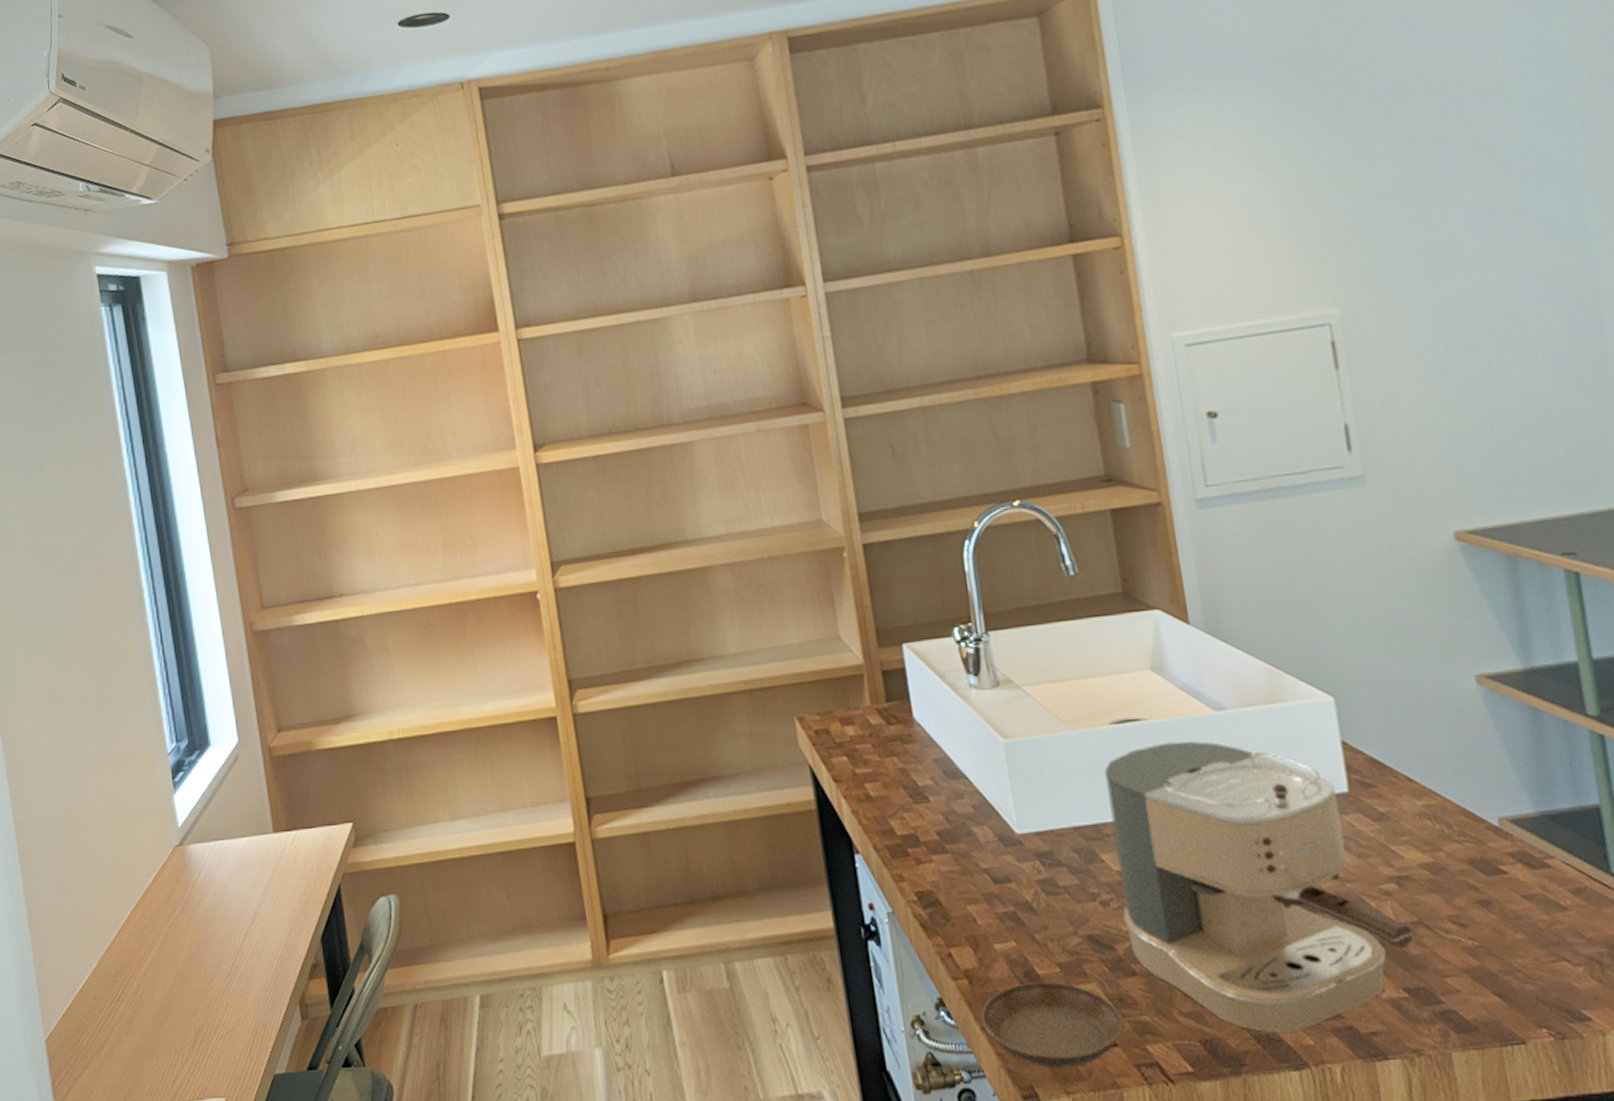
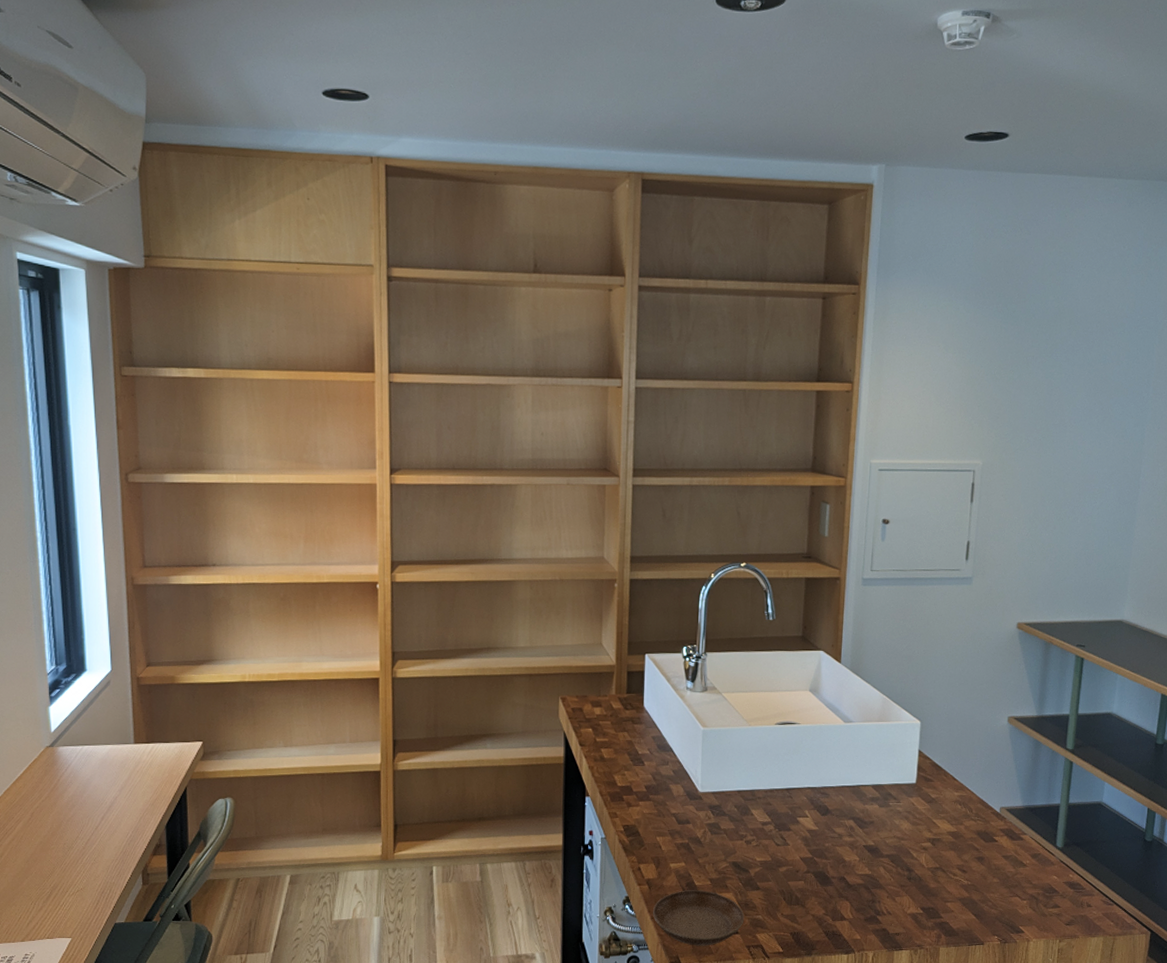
coffee maker: present [1104,740,1414,1032] -> none [759,740,935,930]

